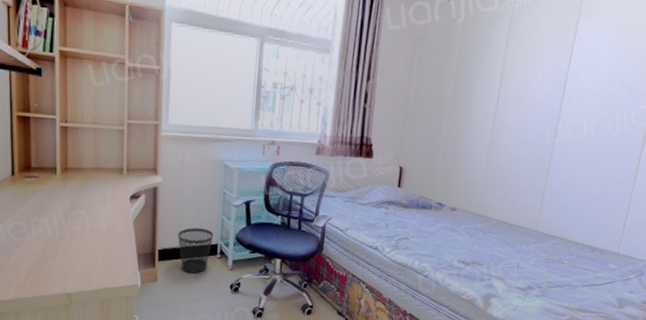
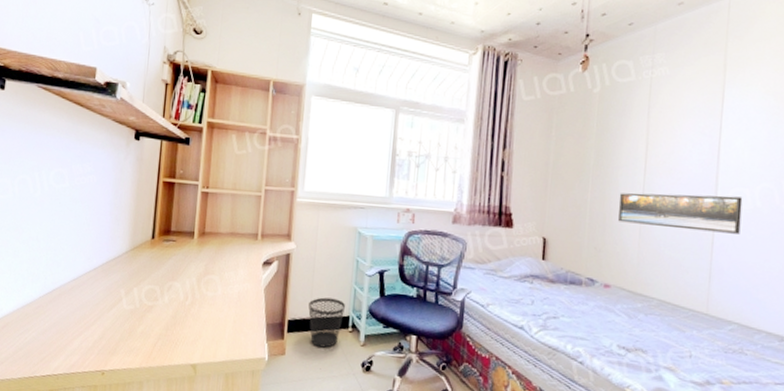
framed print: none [469,123,580,160] -> present [618,193,743,234]

